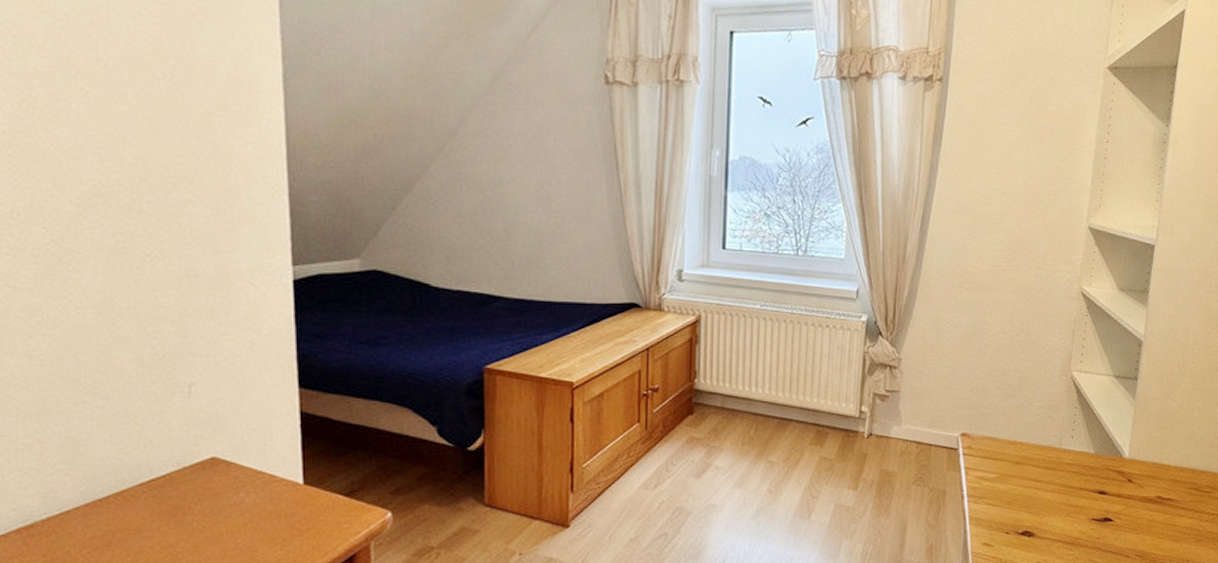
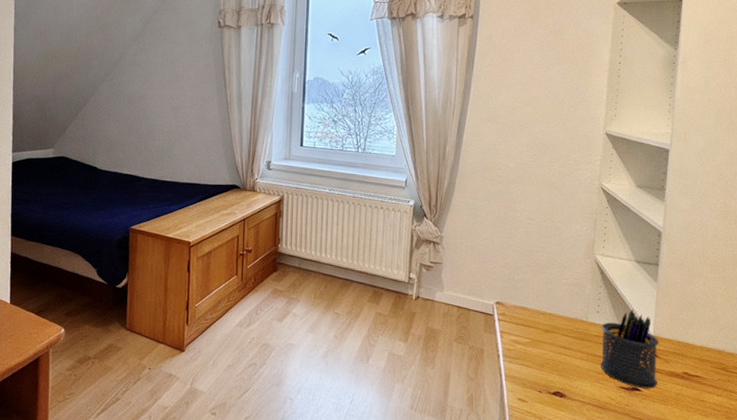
pen holder: none [1072,430,1134,518] -> present [600,308,659,389]

